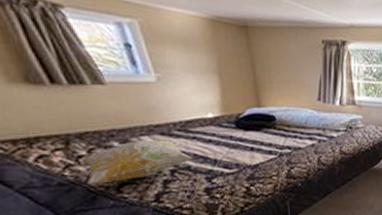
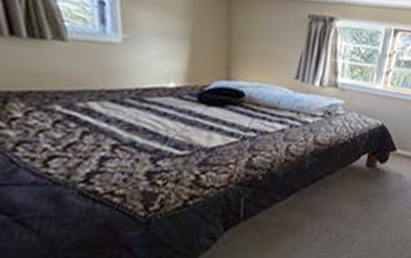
decorative pillow: present [82,140,193,184] -> none [12,105,141,154]

